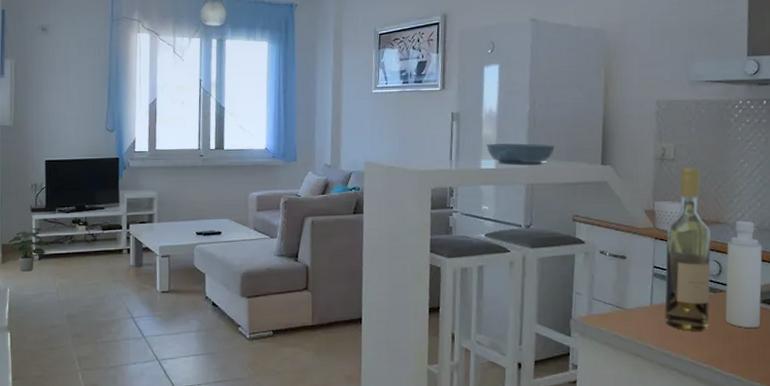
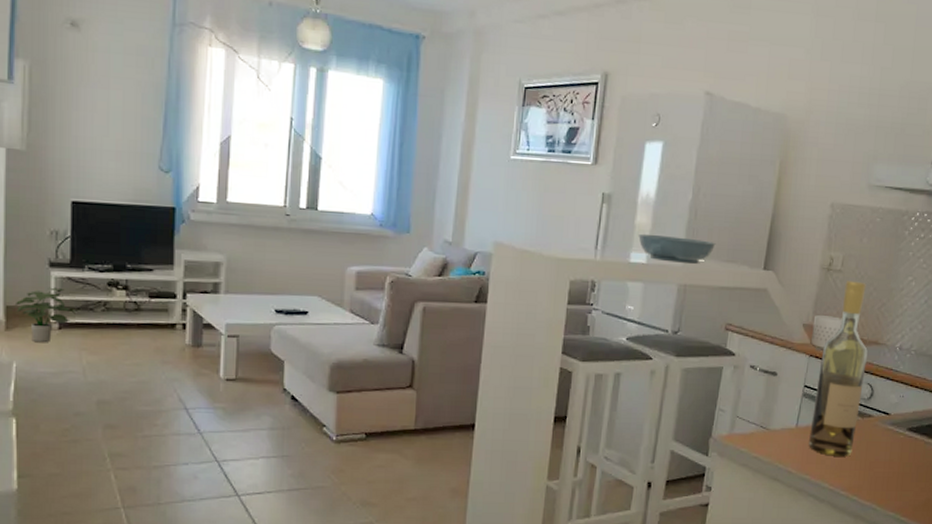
spray bottle: present [725,220,762,329] -> none [870,343,917,457]

